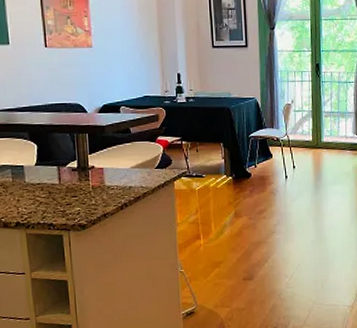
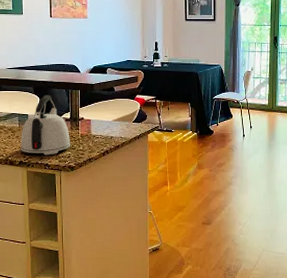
kettle: none [15,141,80,214] -> present [20,95,71,156]

